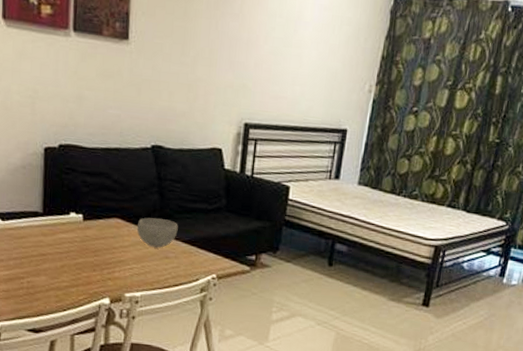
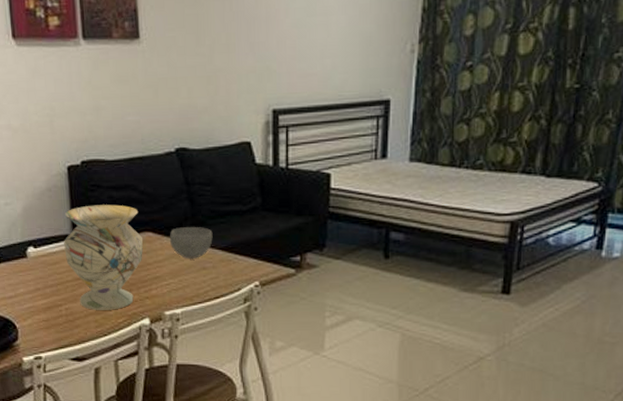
decorative vase: none [32,186,112,288] -> present [64,204,144,310]

